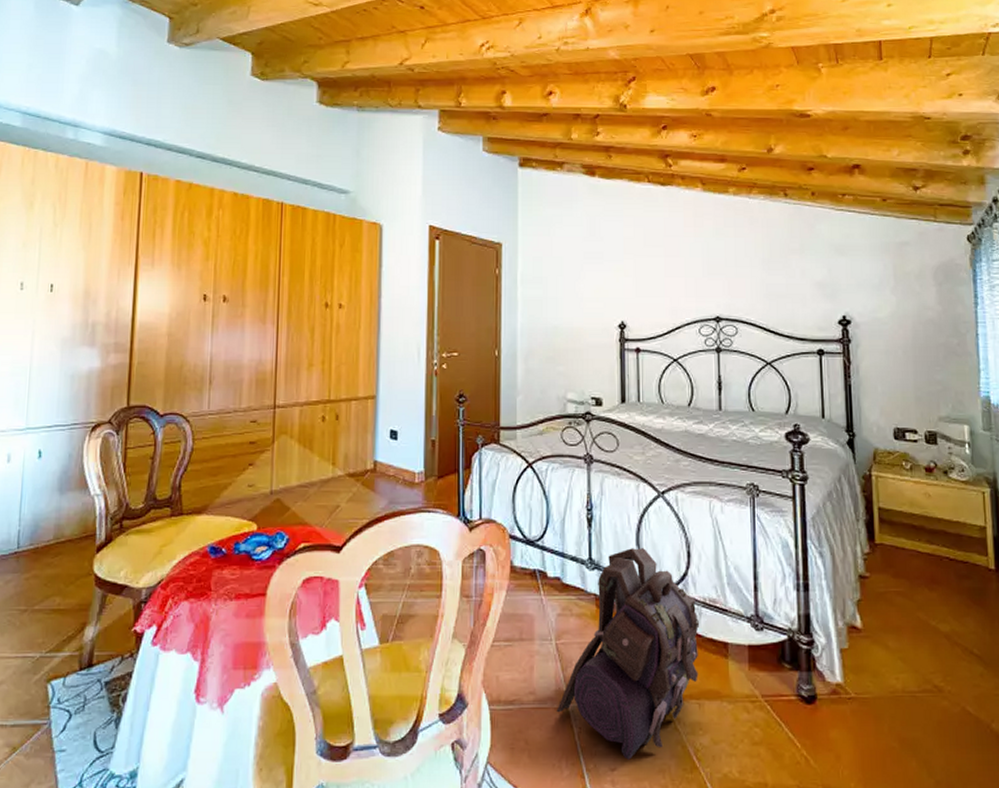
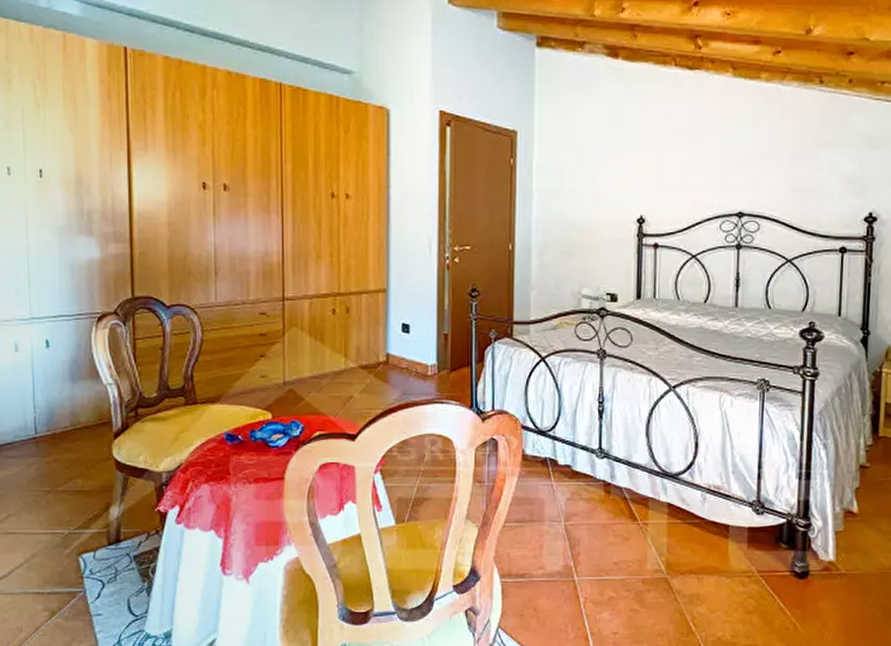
backpack: present [556,548,700,760] -> none [563,439,704,625]

